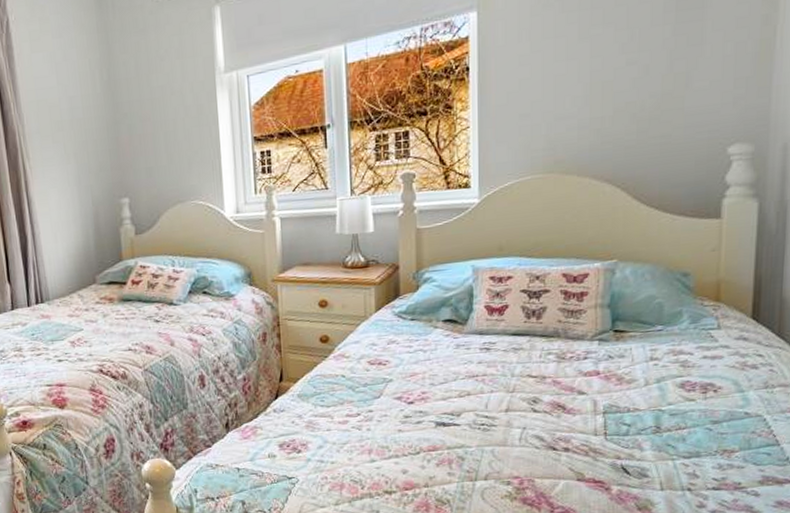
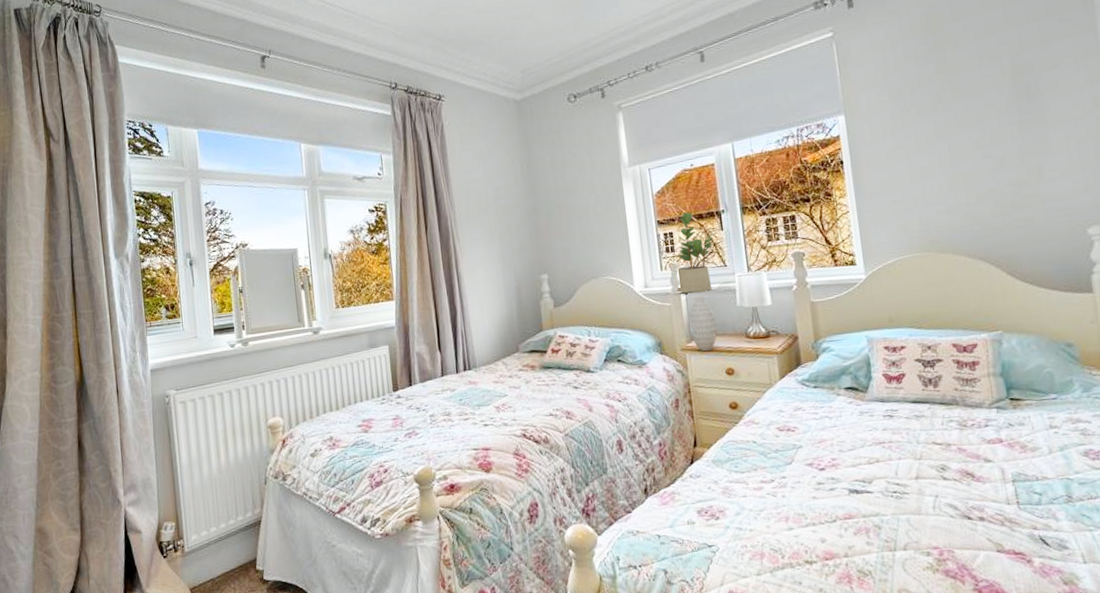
potted plant: none [271,126,319,220] -> present [676,212,716,294]
vase: none [282,221,313,283] -> present [688,295,718,352]

